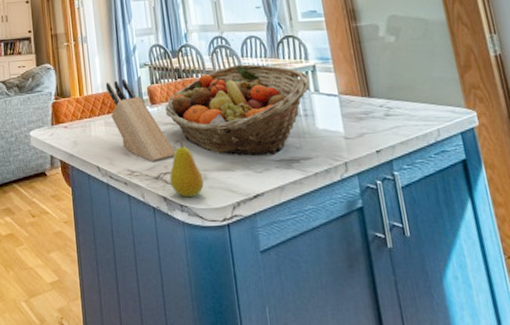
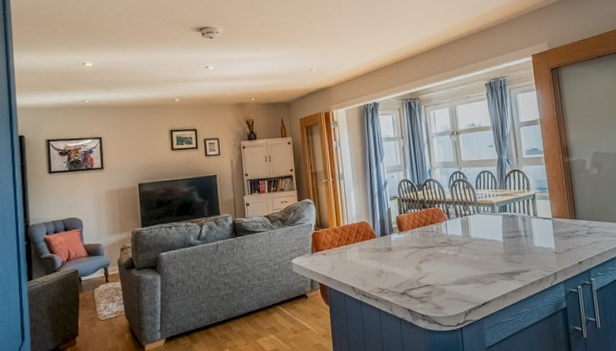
knife block: present [105,78,176,162] -> none [360,210,420,281]
fruit basket: present [165,64,310,156] -> none [411,194,530,272]
fruit: present [169,140,204,198] -> none [414,261,442,308]

